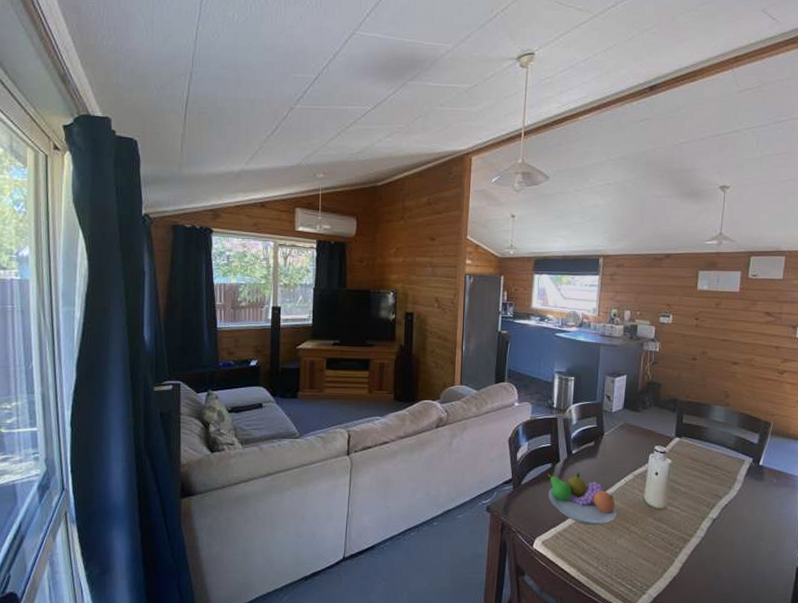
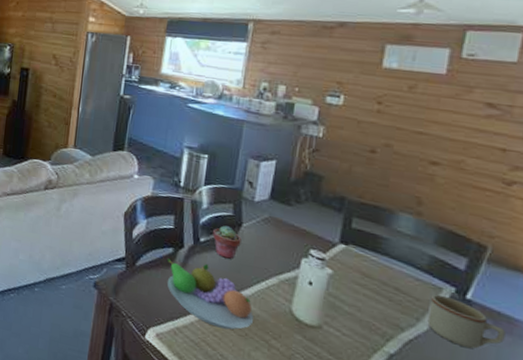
potted succulent: none [582,437,604,465] -> present [213,225,242,259]
mug: none [736,465,784,503] -> present [427,294,506,349]

